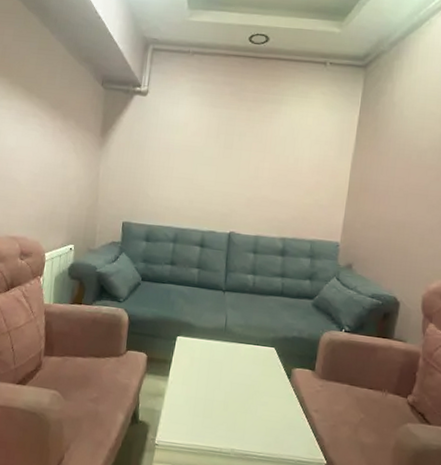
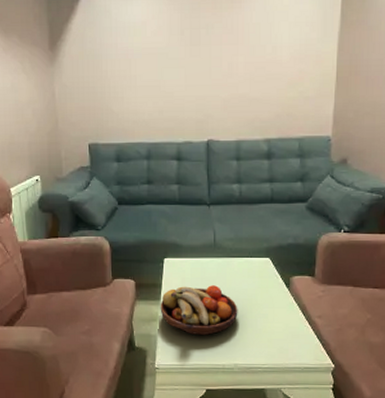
fruit bowl: none [167,365,241,417] -> present [160,285,238,336]

